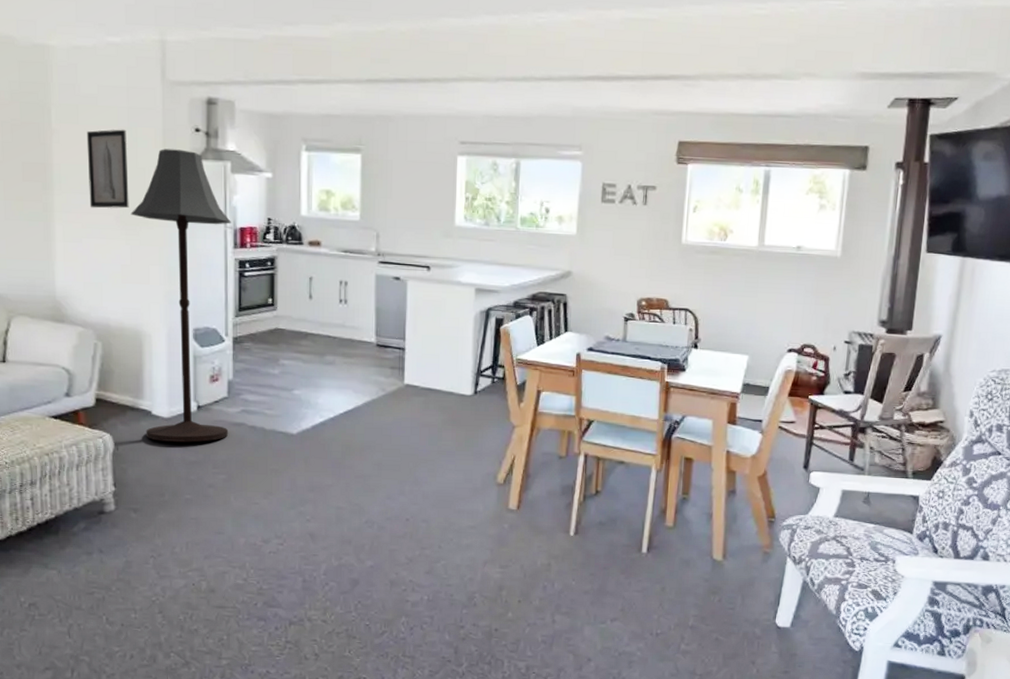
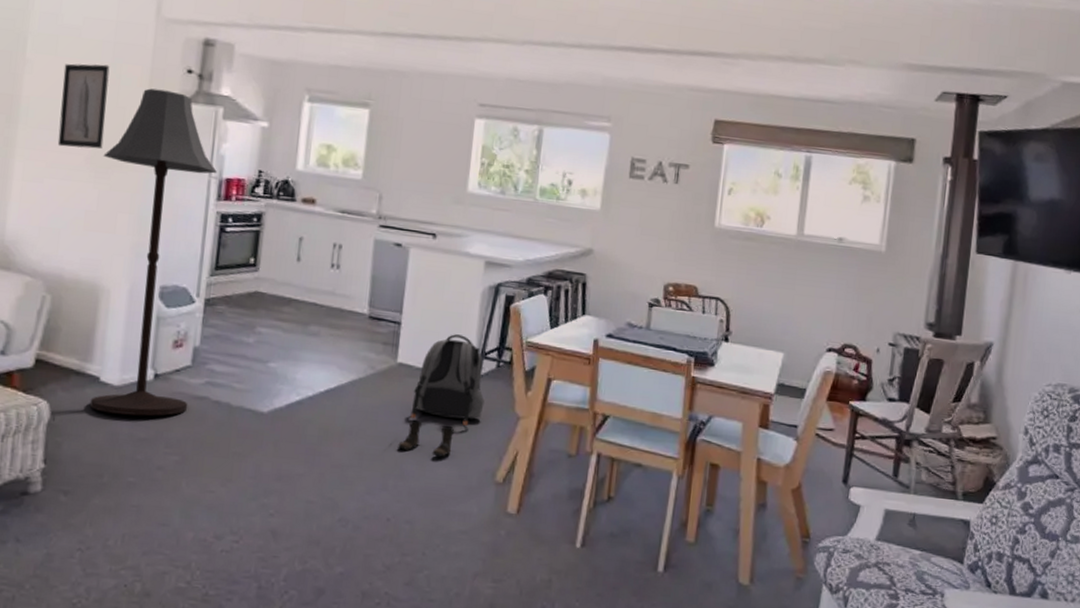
boots: none [411,433,459,464] -> present [398,419,455,457]
backpack: none [419,356,483,436] -> present [410,334,485,426]

